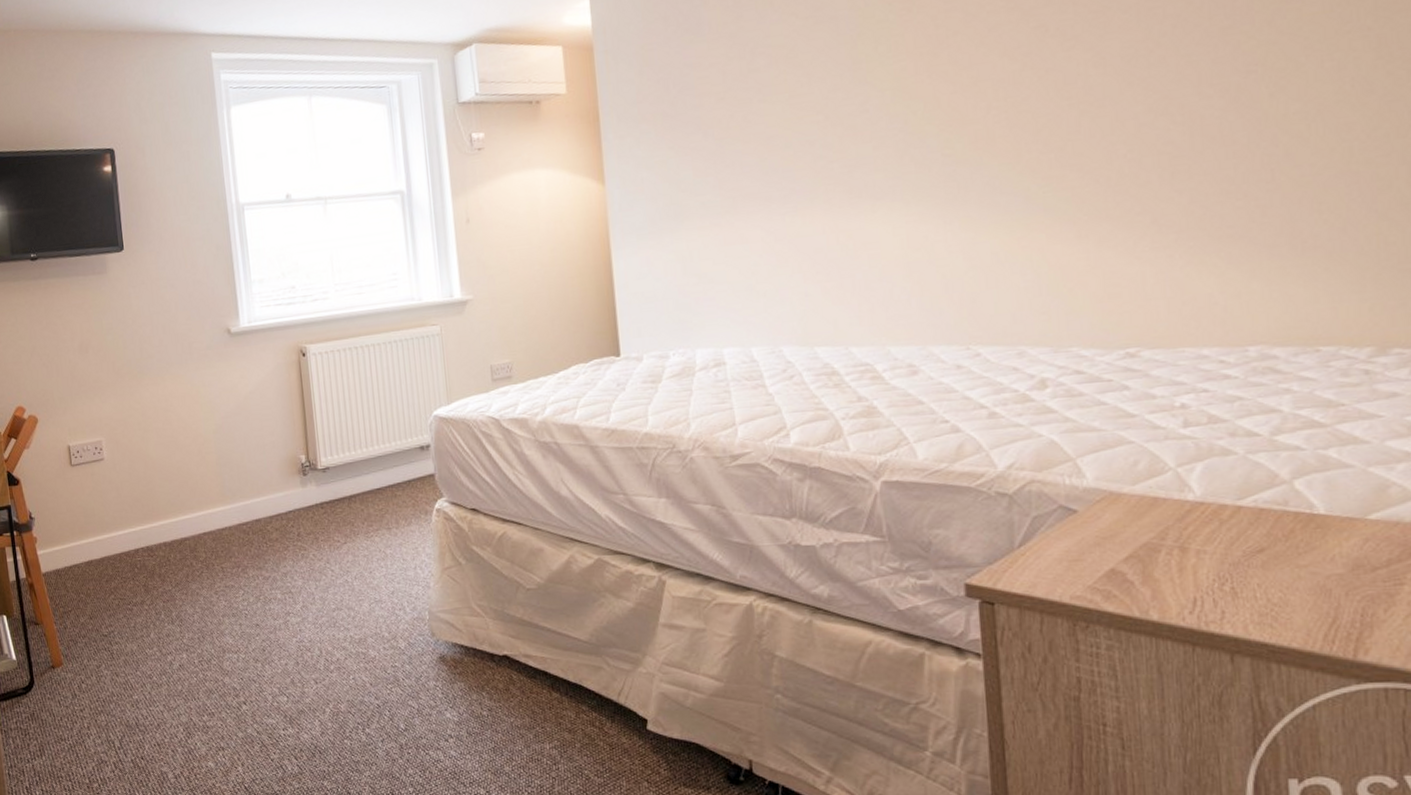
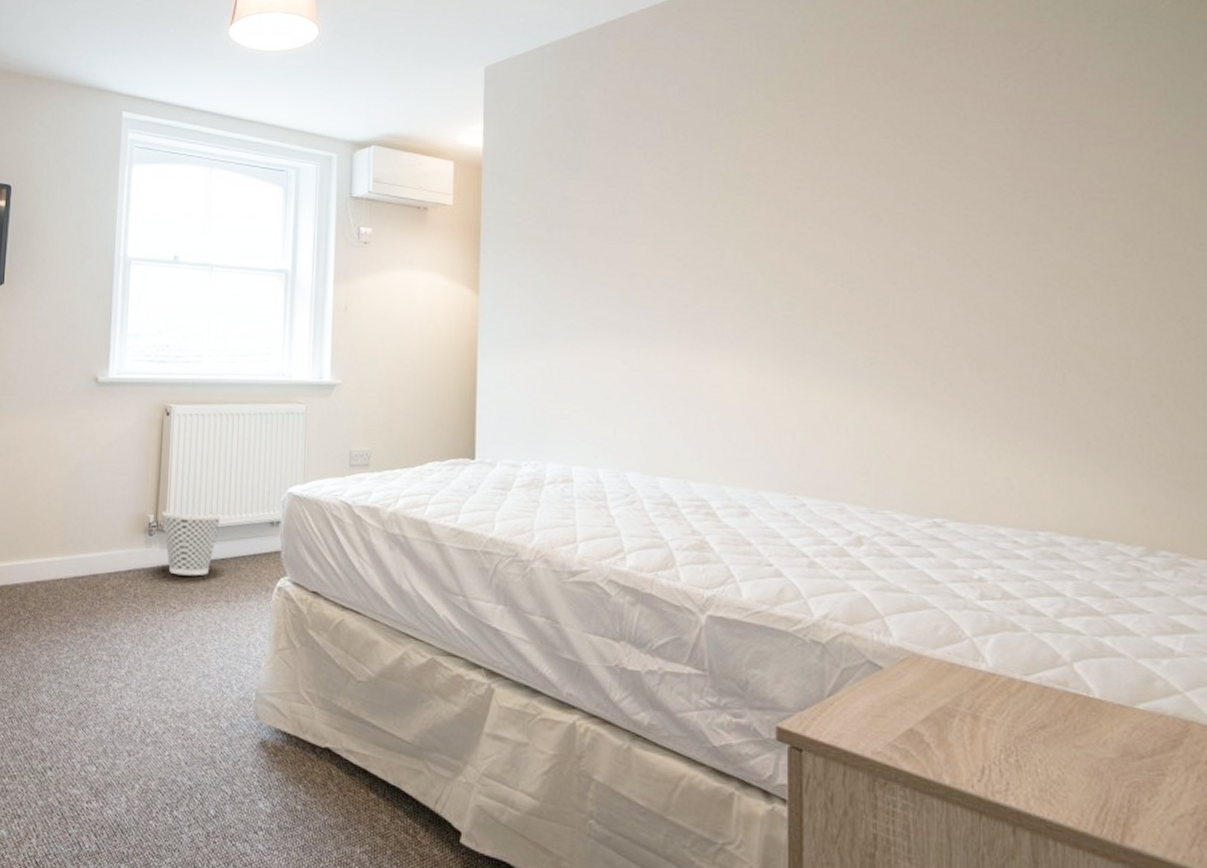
wastebasket: none [312,444,371,510] -> present [161,510,222,576]

